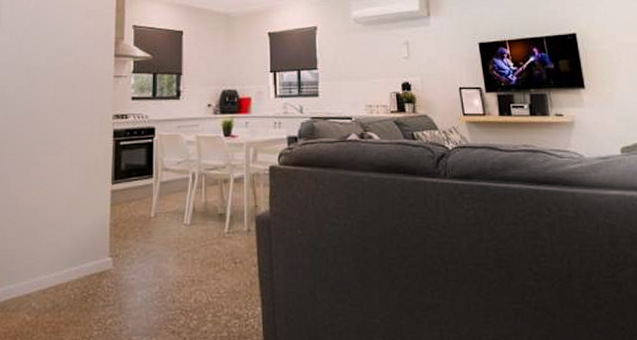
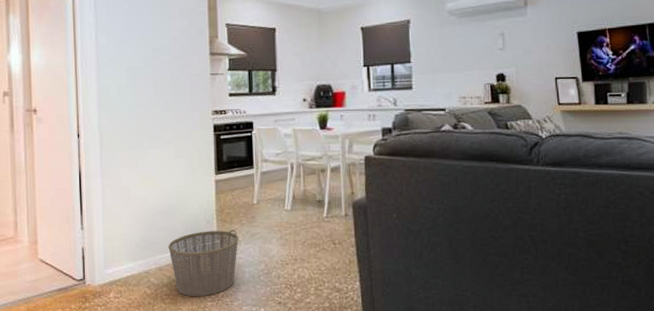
basket: none [54,246,133,325] -> present [168,229,239,297]

